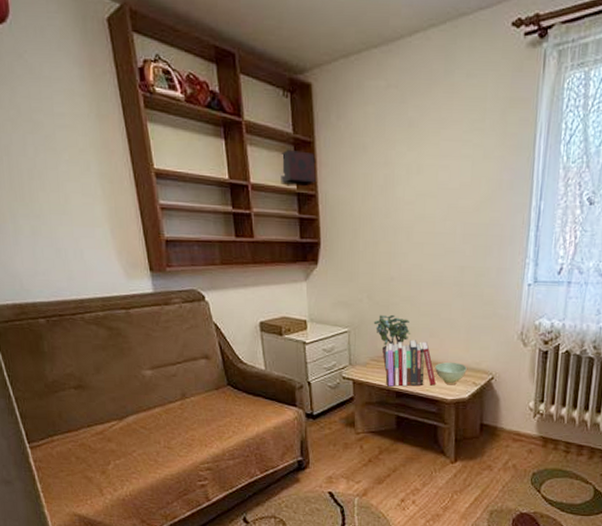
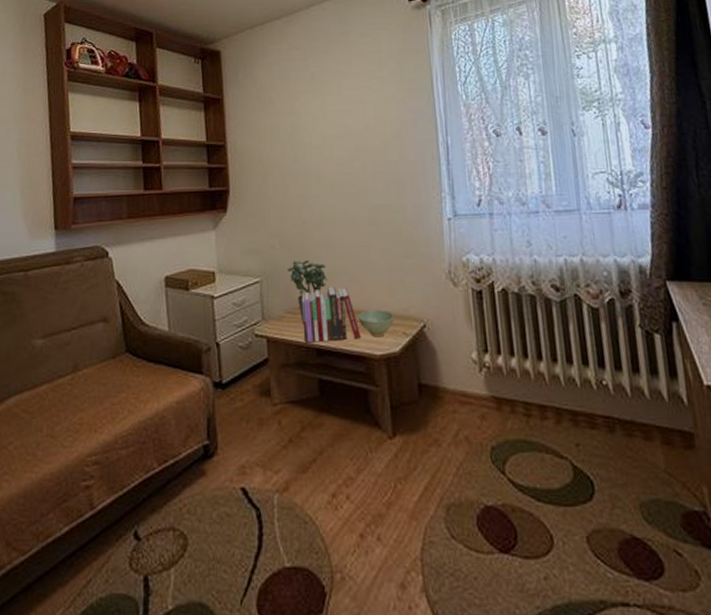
decorative box: present [281,150,316,187] -> none [191,107,225,139]

